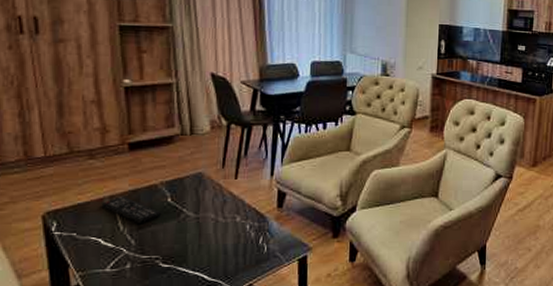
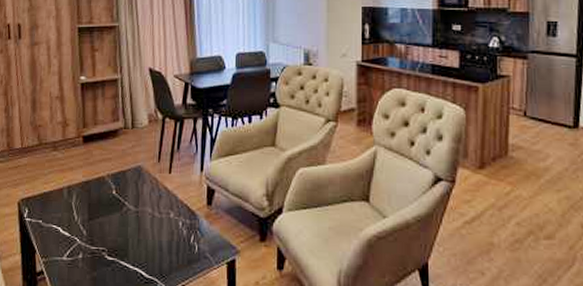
remote control: present [101,197,161,225] -> none [61,188,107,215]

